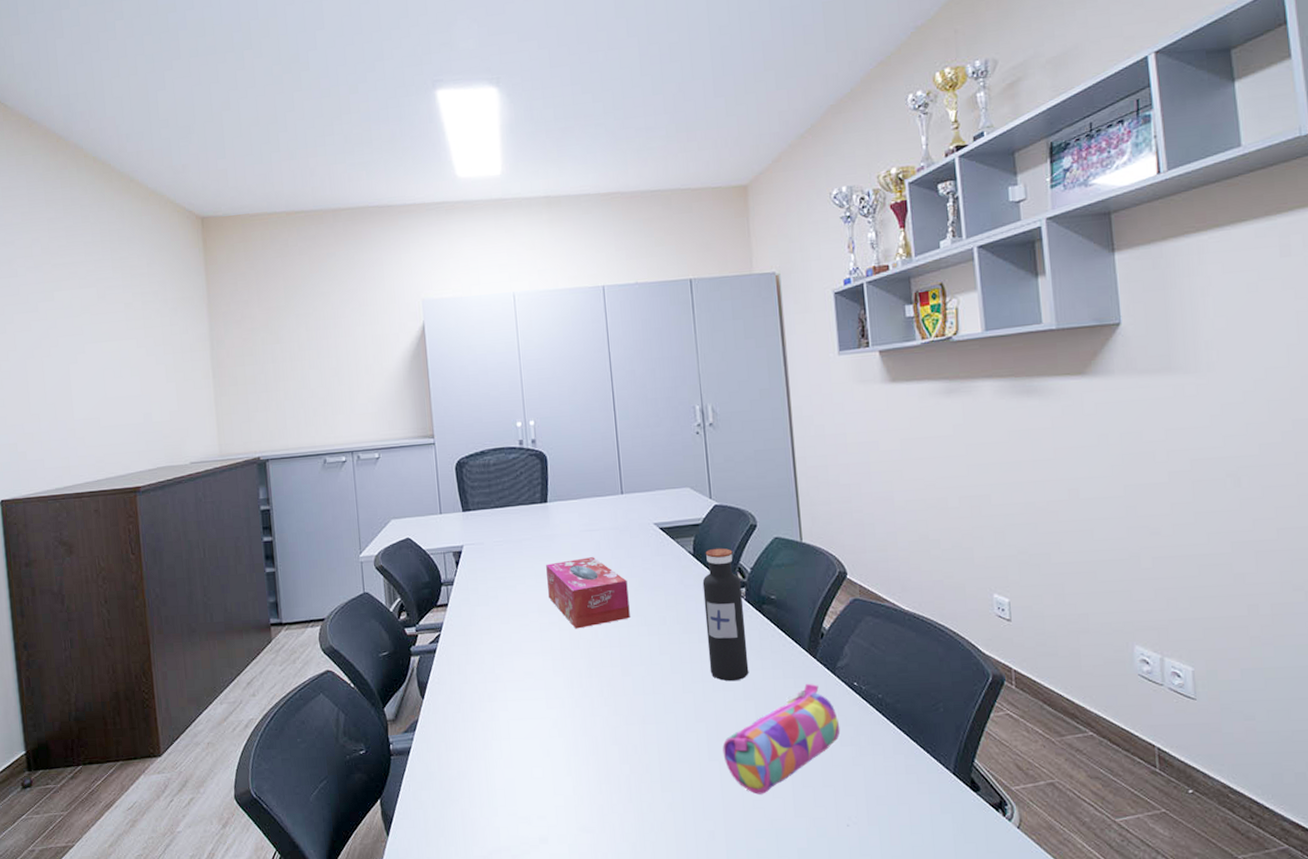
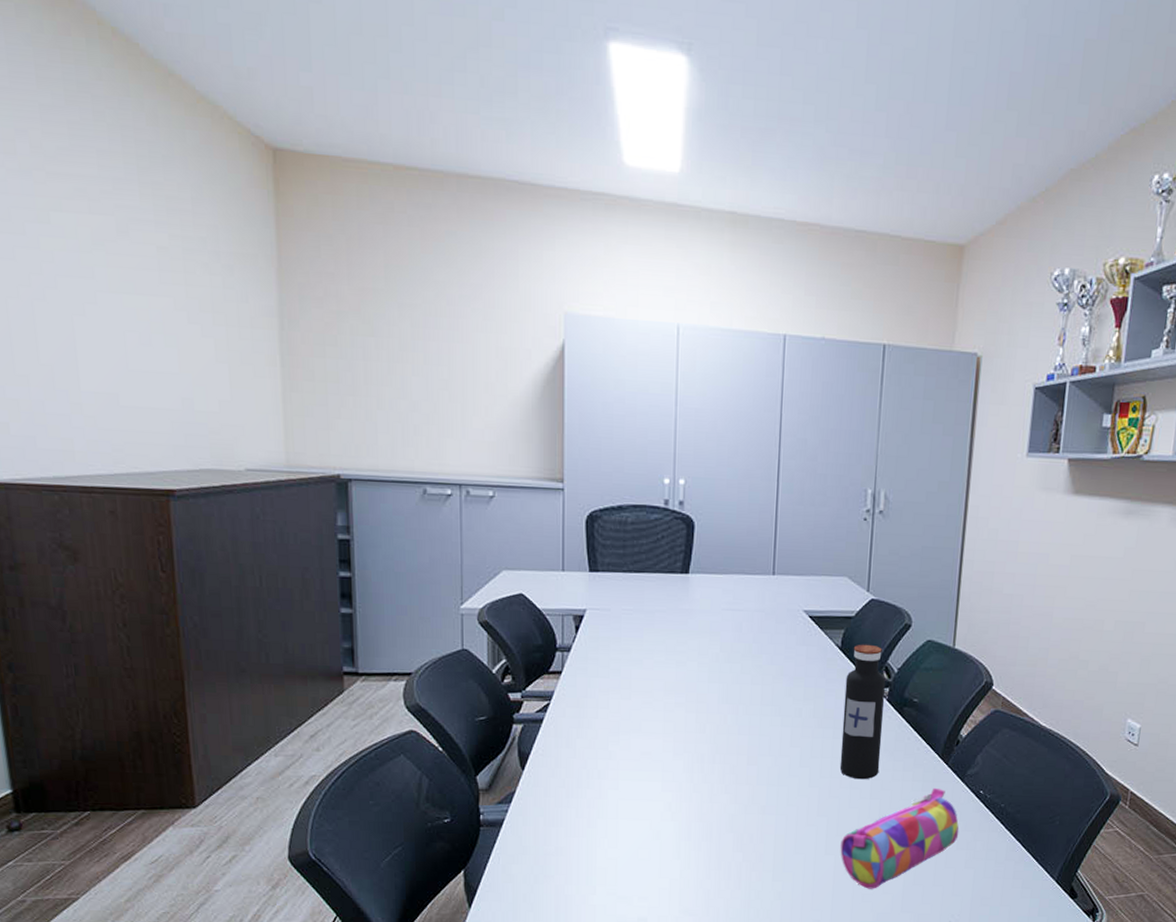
tissue box: present [546,557,630,629] -> none [678,638,766,713]

